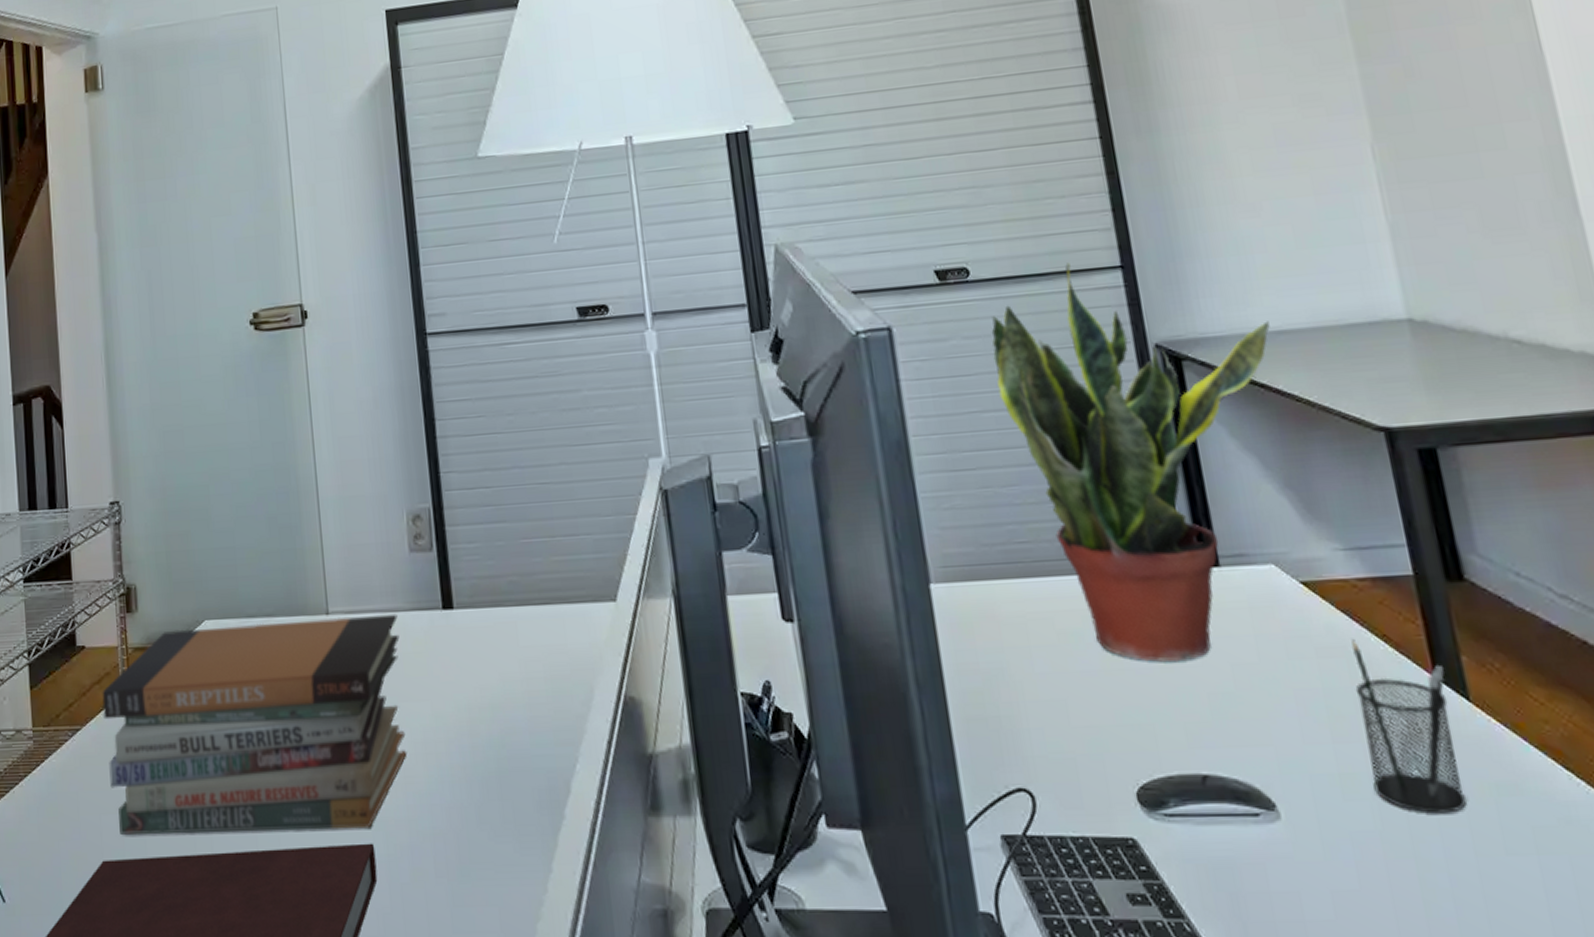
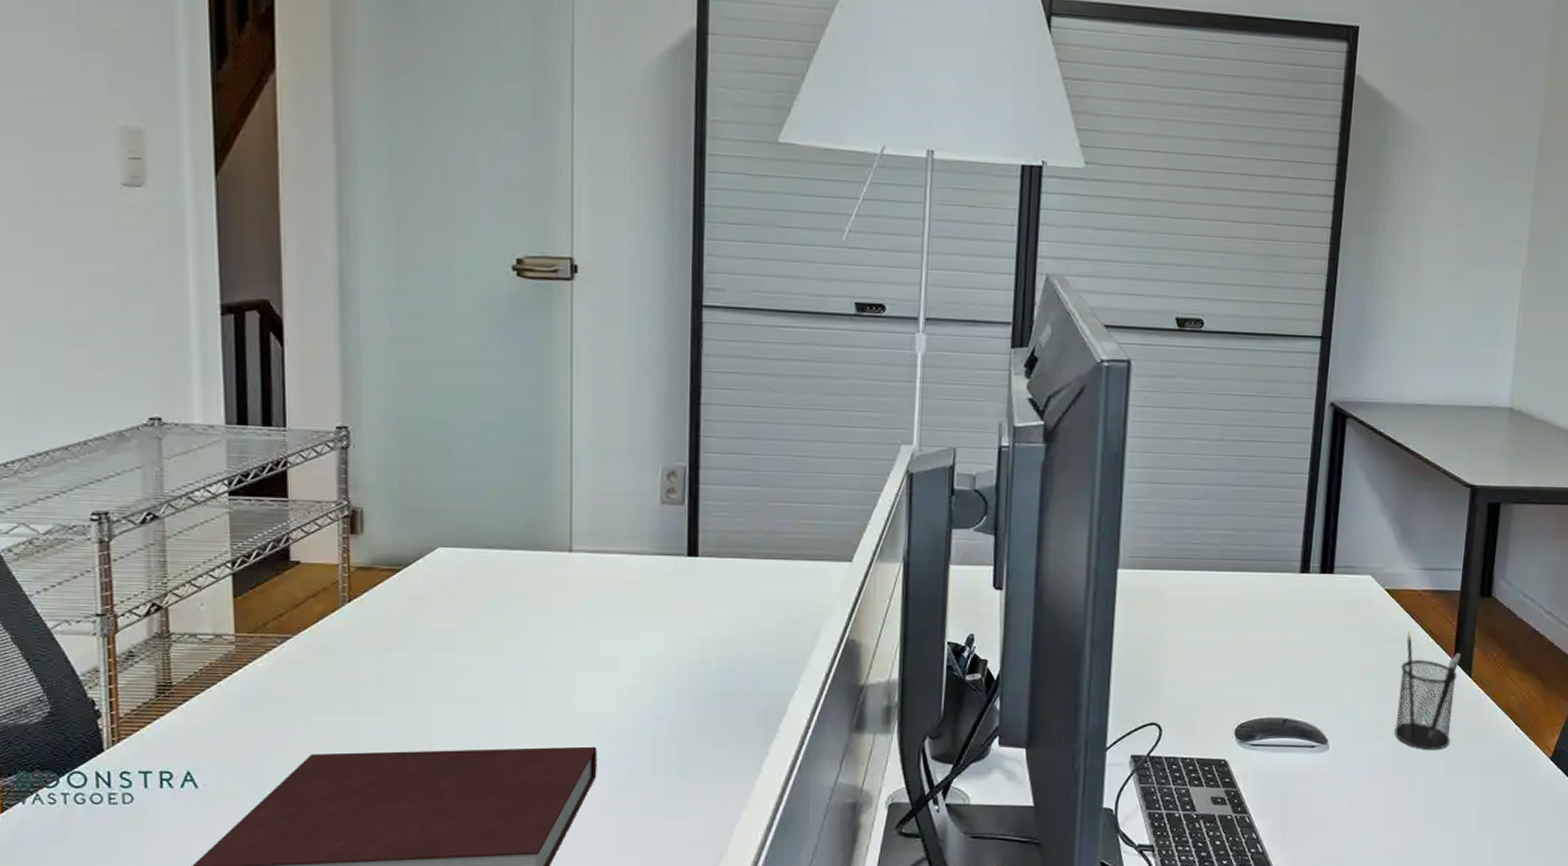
book stack: present [102,614,407,835] -> none [318,554,642,735]
potted plant: present [991,262,1270,663] -> none [1204,328,1416,640]

